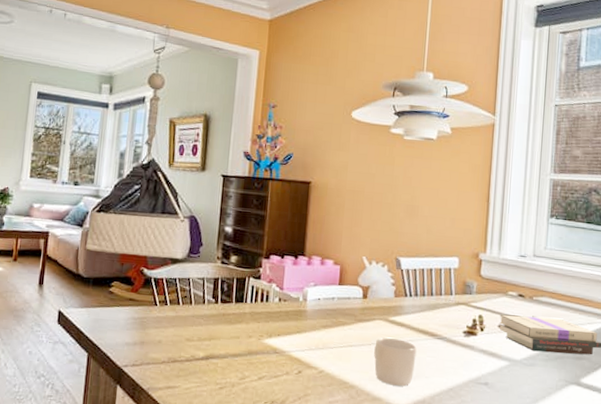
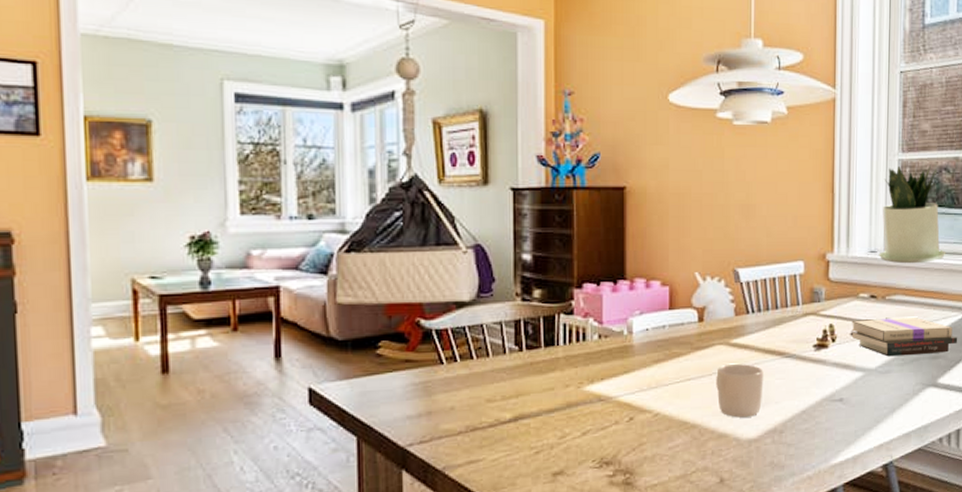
planter: none [528,185,593,272] -> present [878,164,946,264]

